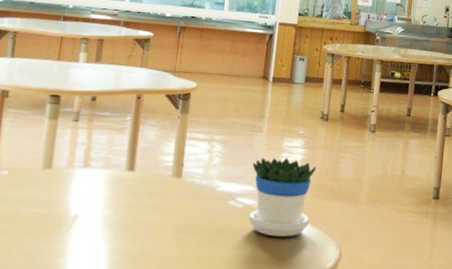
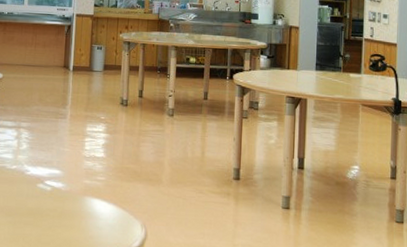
flowerpot: present [248,157,317,237] -> none [57,142,119,218]

